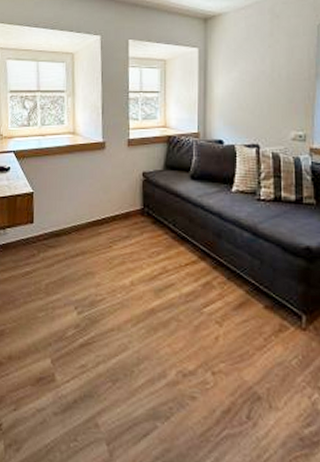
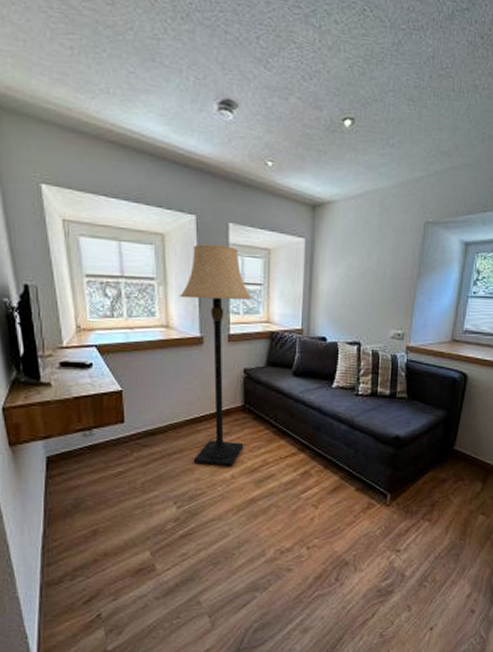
lamp: none [85,59,150,273] -> present [179,244,253,467]

